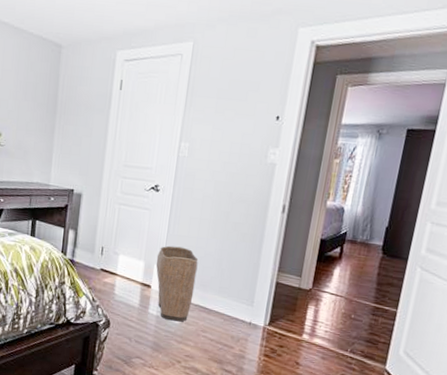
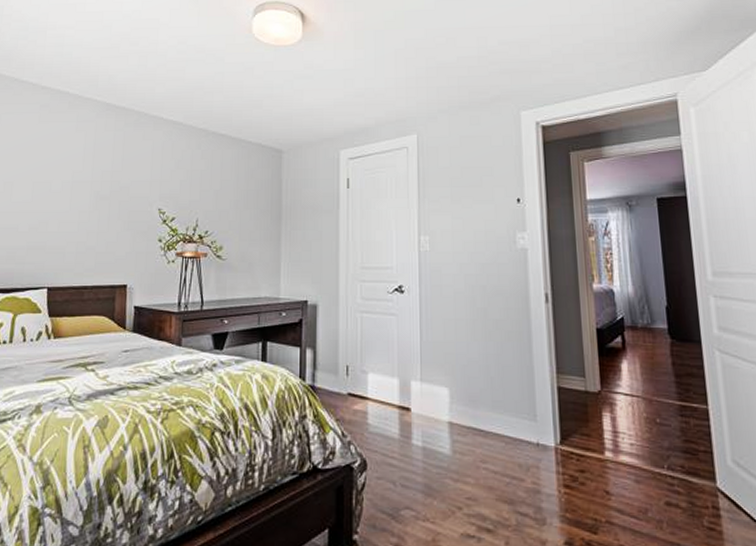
laundry basket: present [155,245,199,322] -> none [412,355,463,452]

